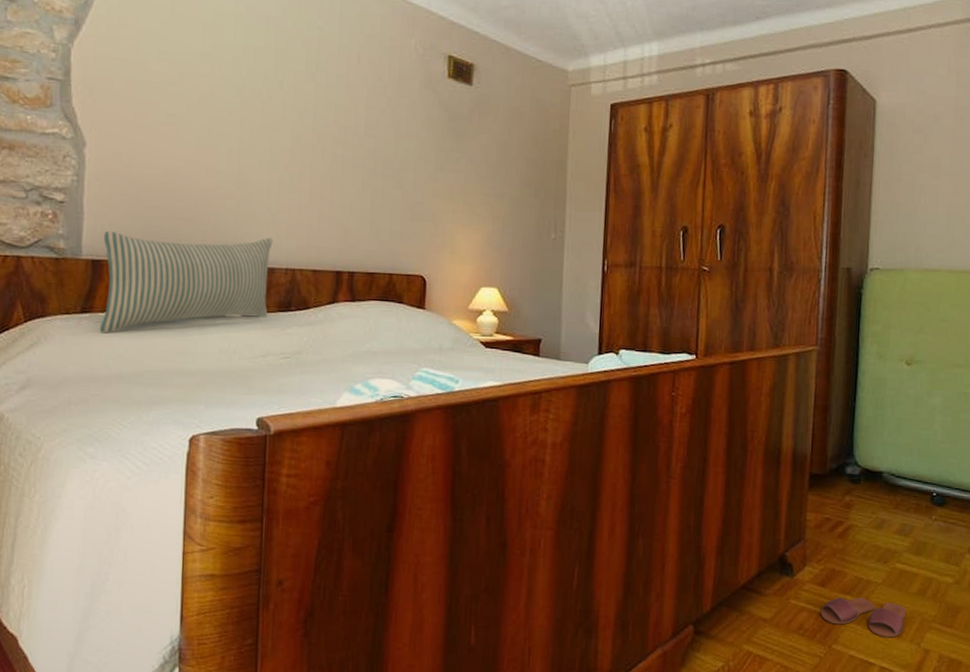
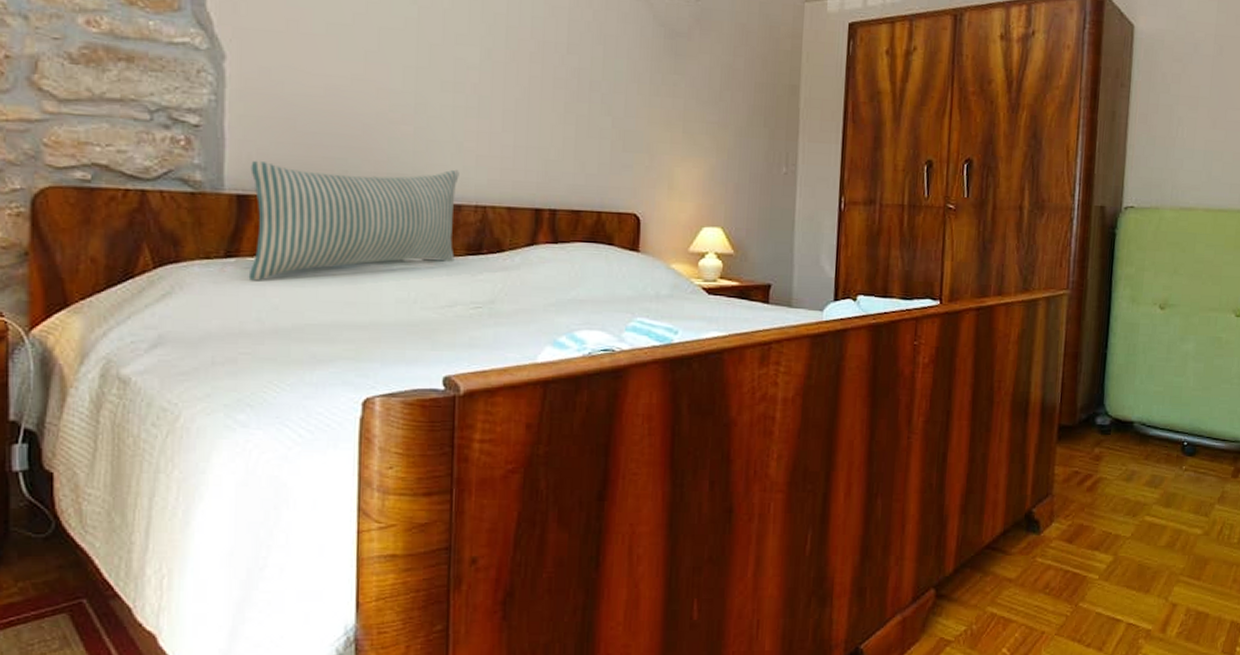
slippers: present [820,597,907,638] -> none [1067,553,1155,593]

